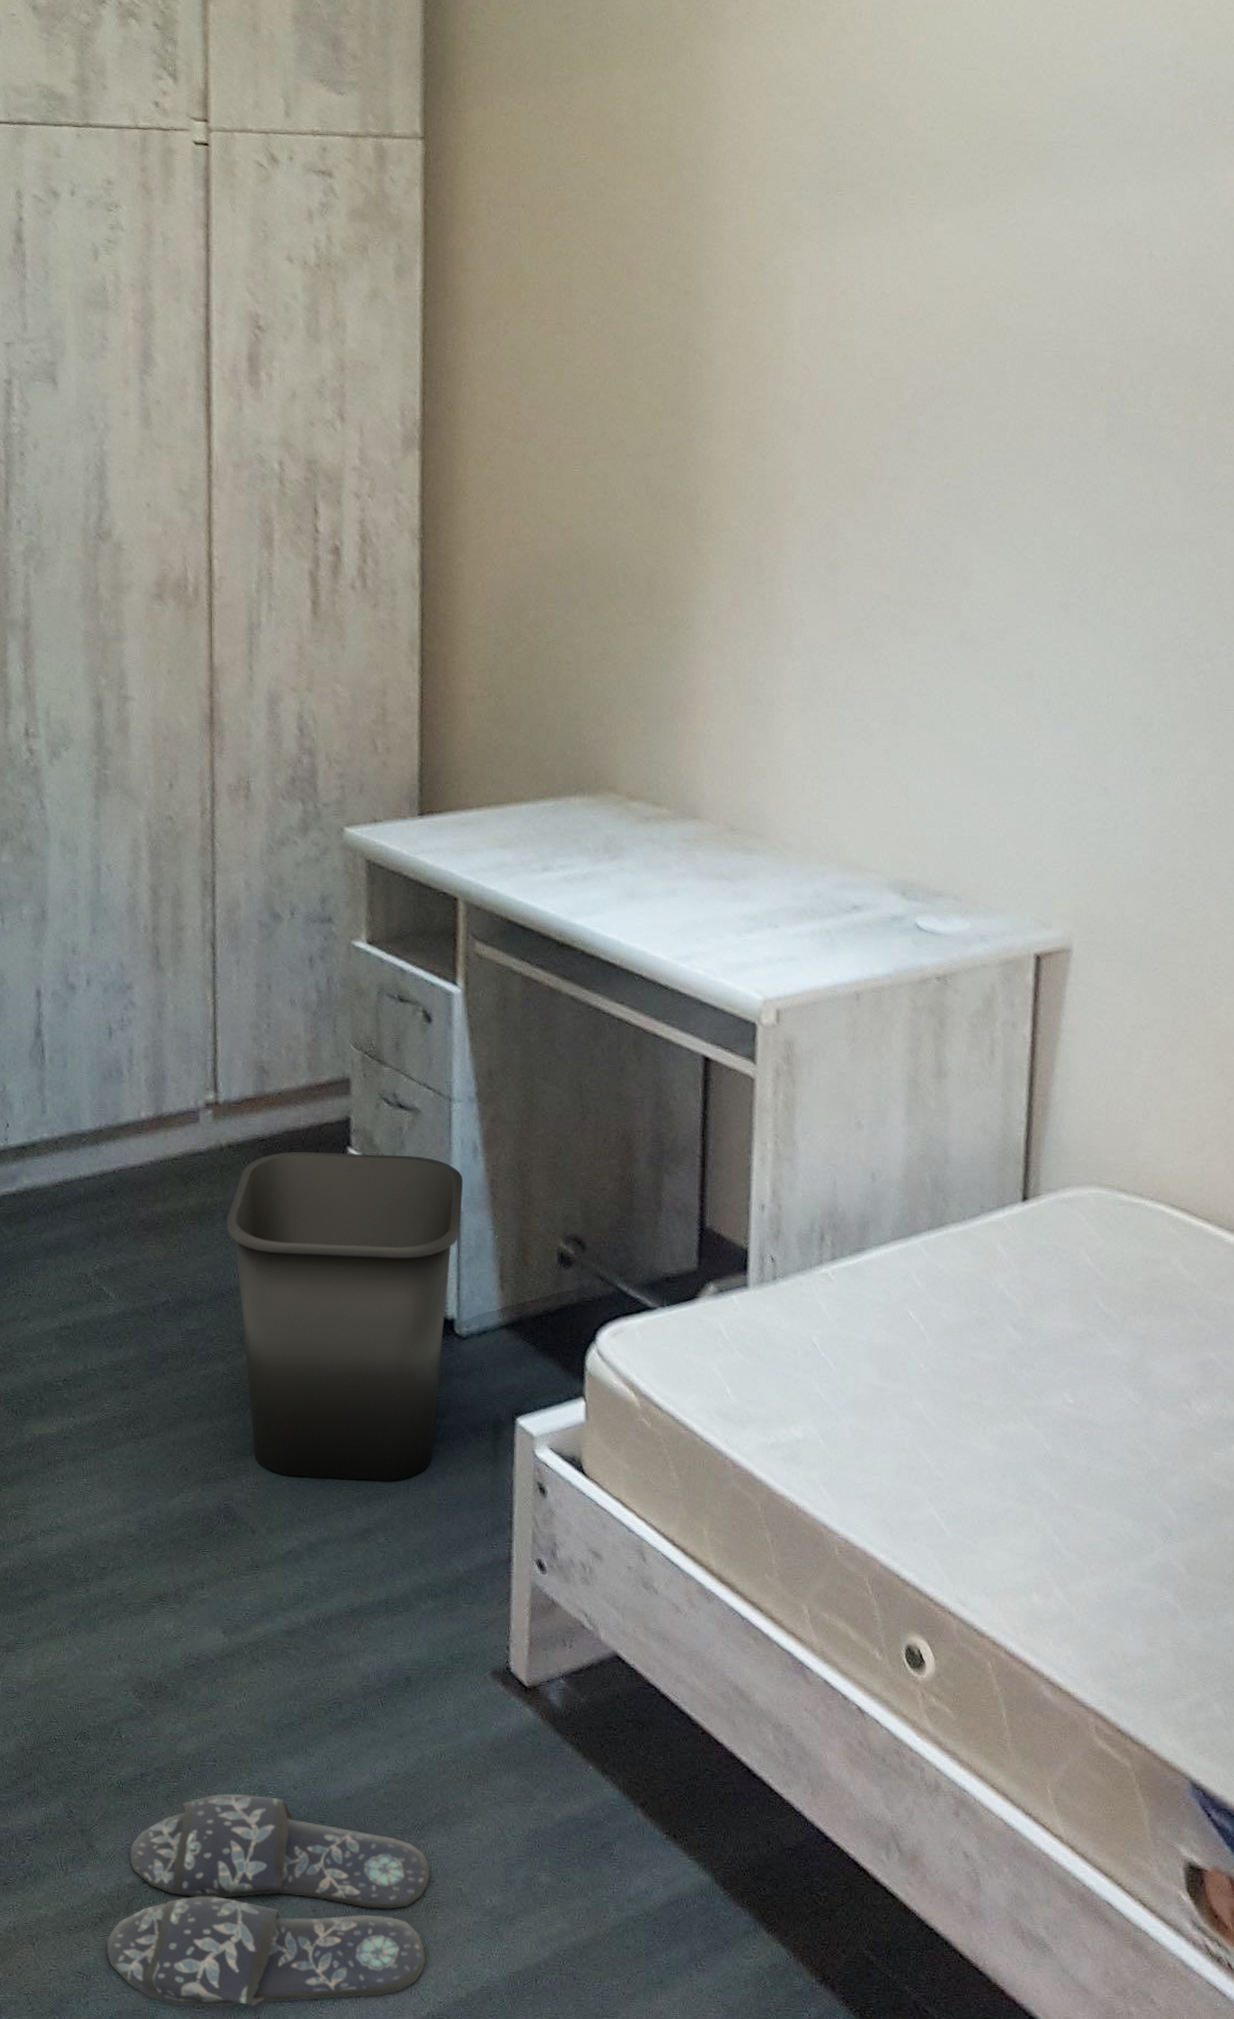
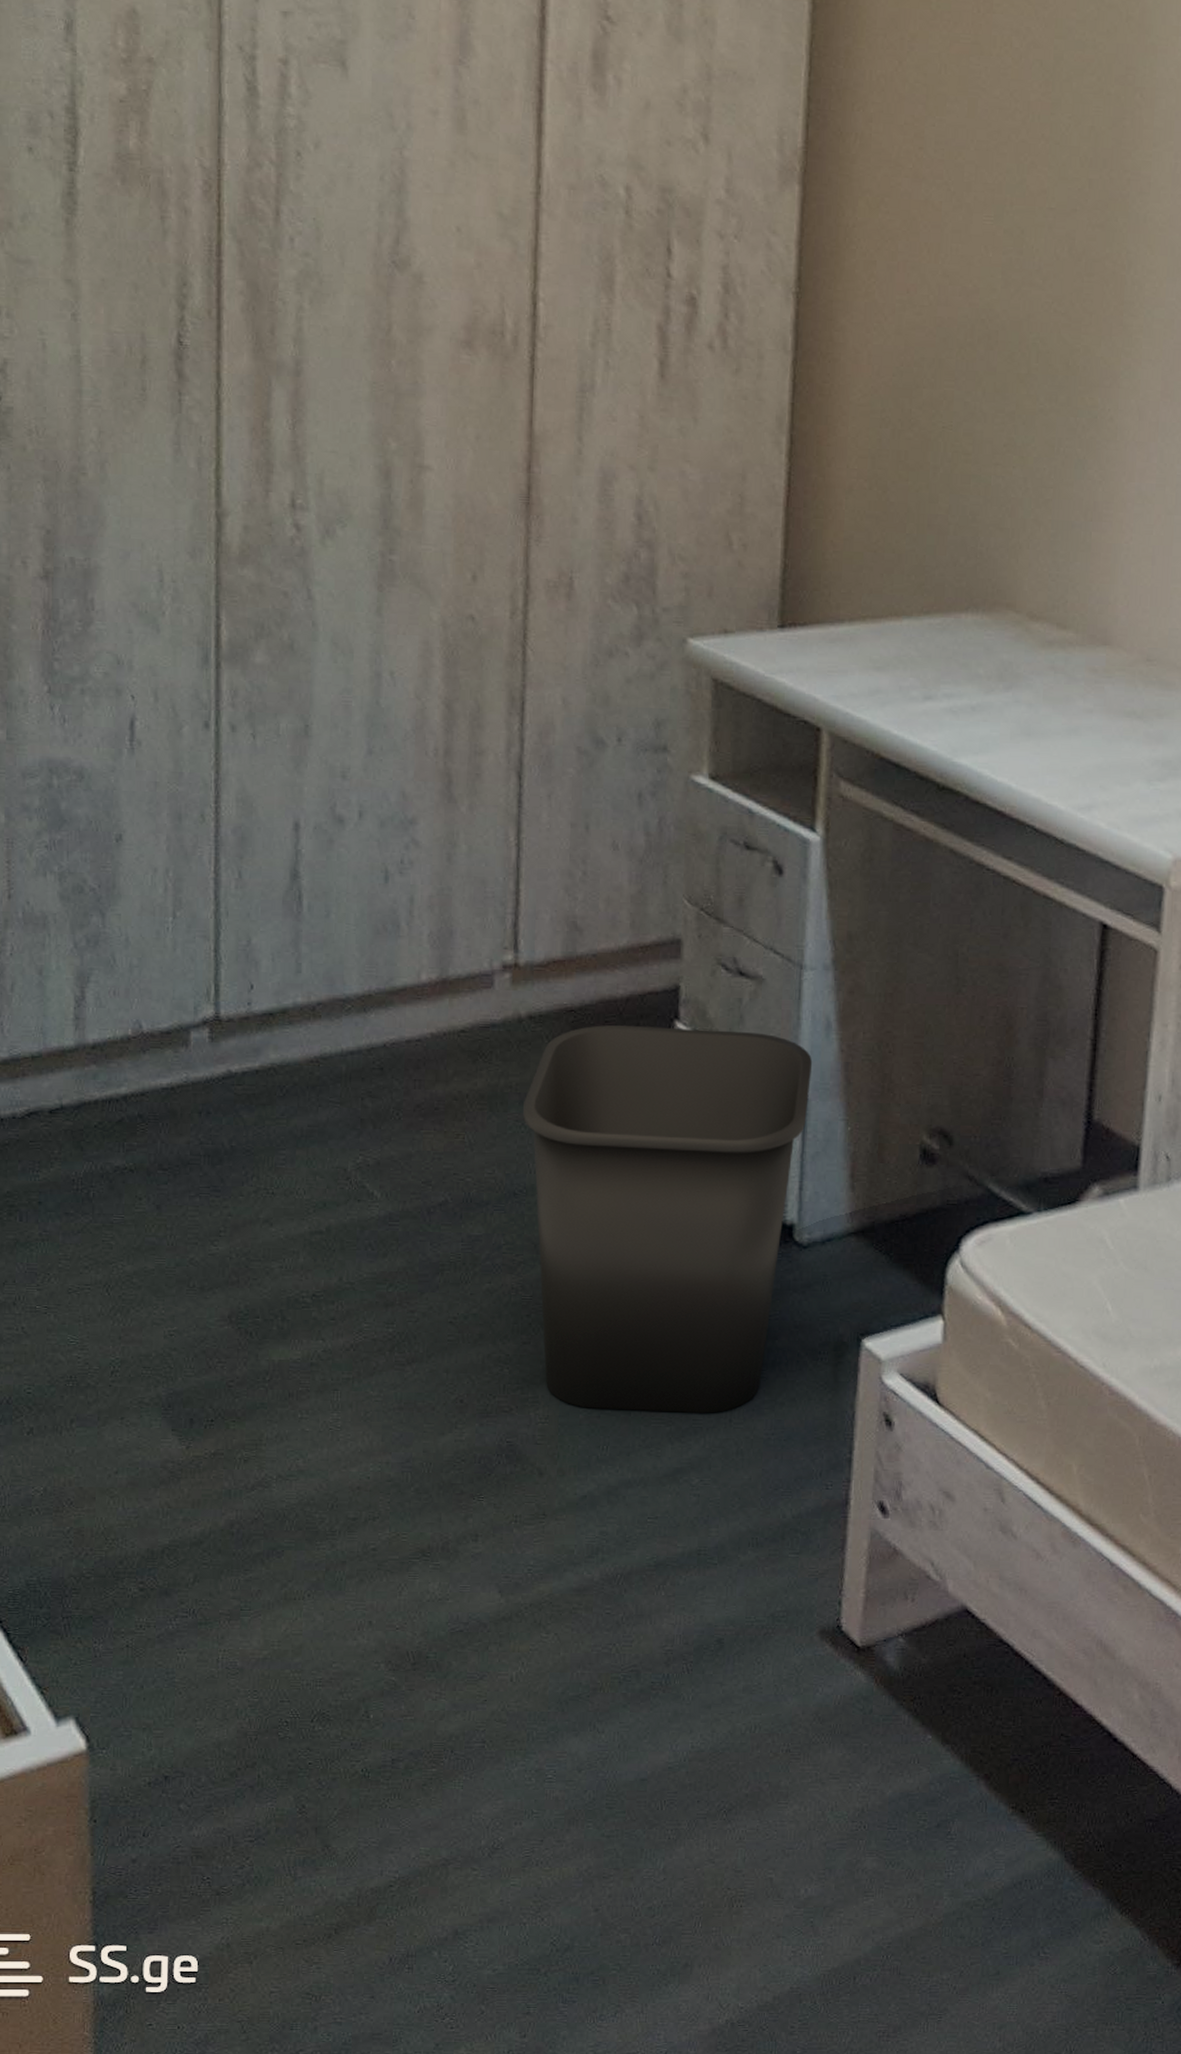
slippers: present [107,1793,430,2006] -> none [342,1779,737,2026]

